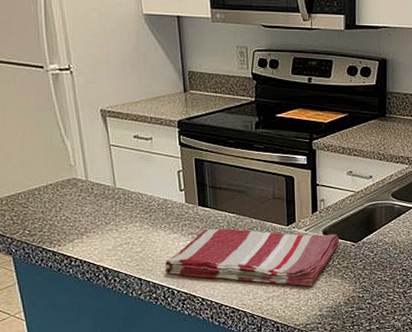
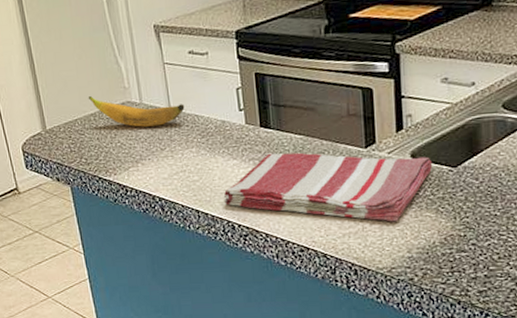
banana: none [32,172,129,202] -> present [88,96,185,127]

